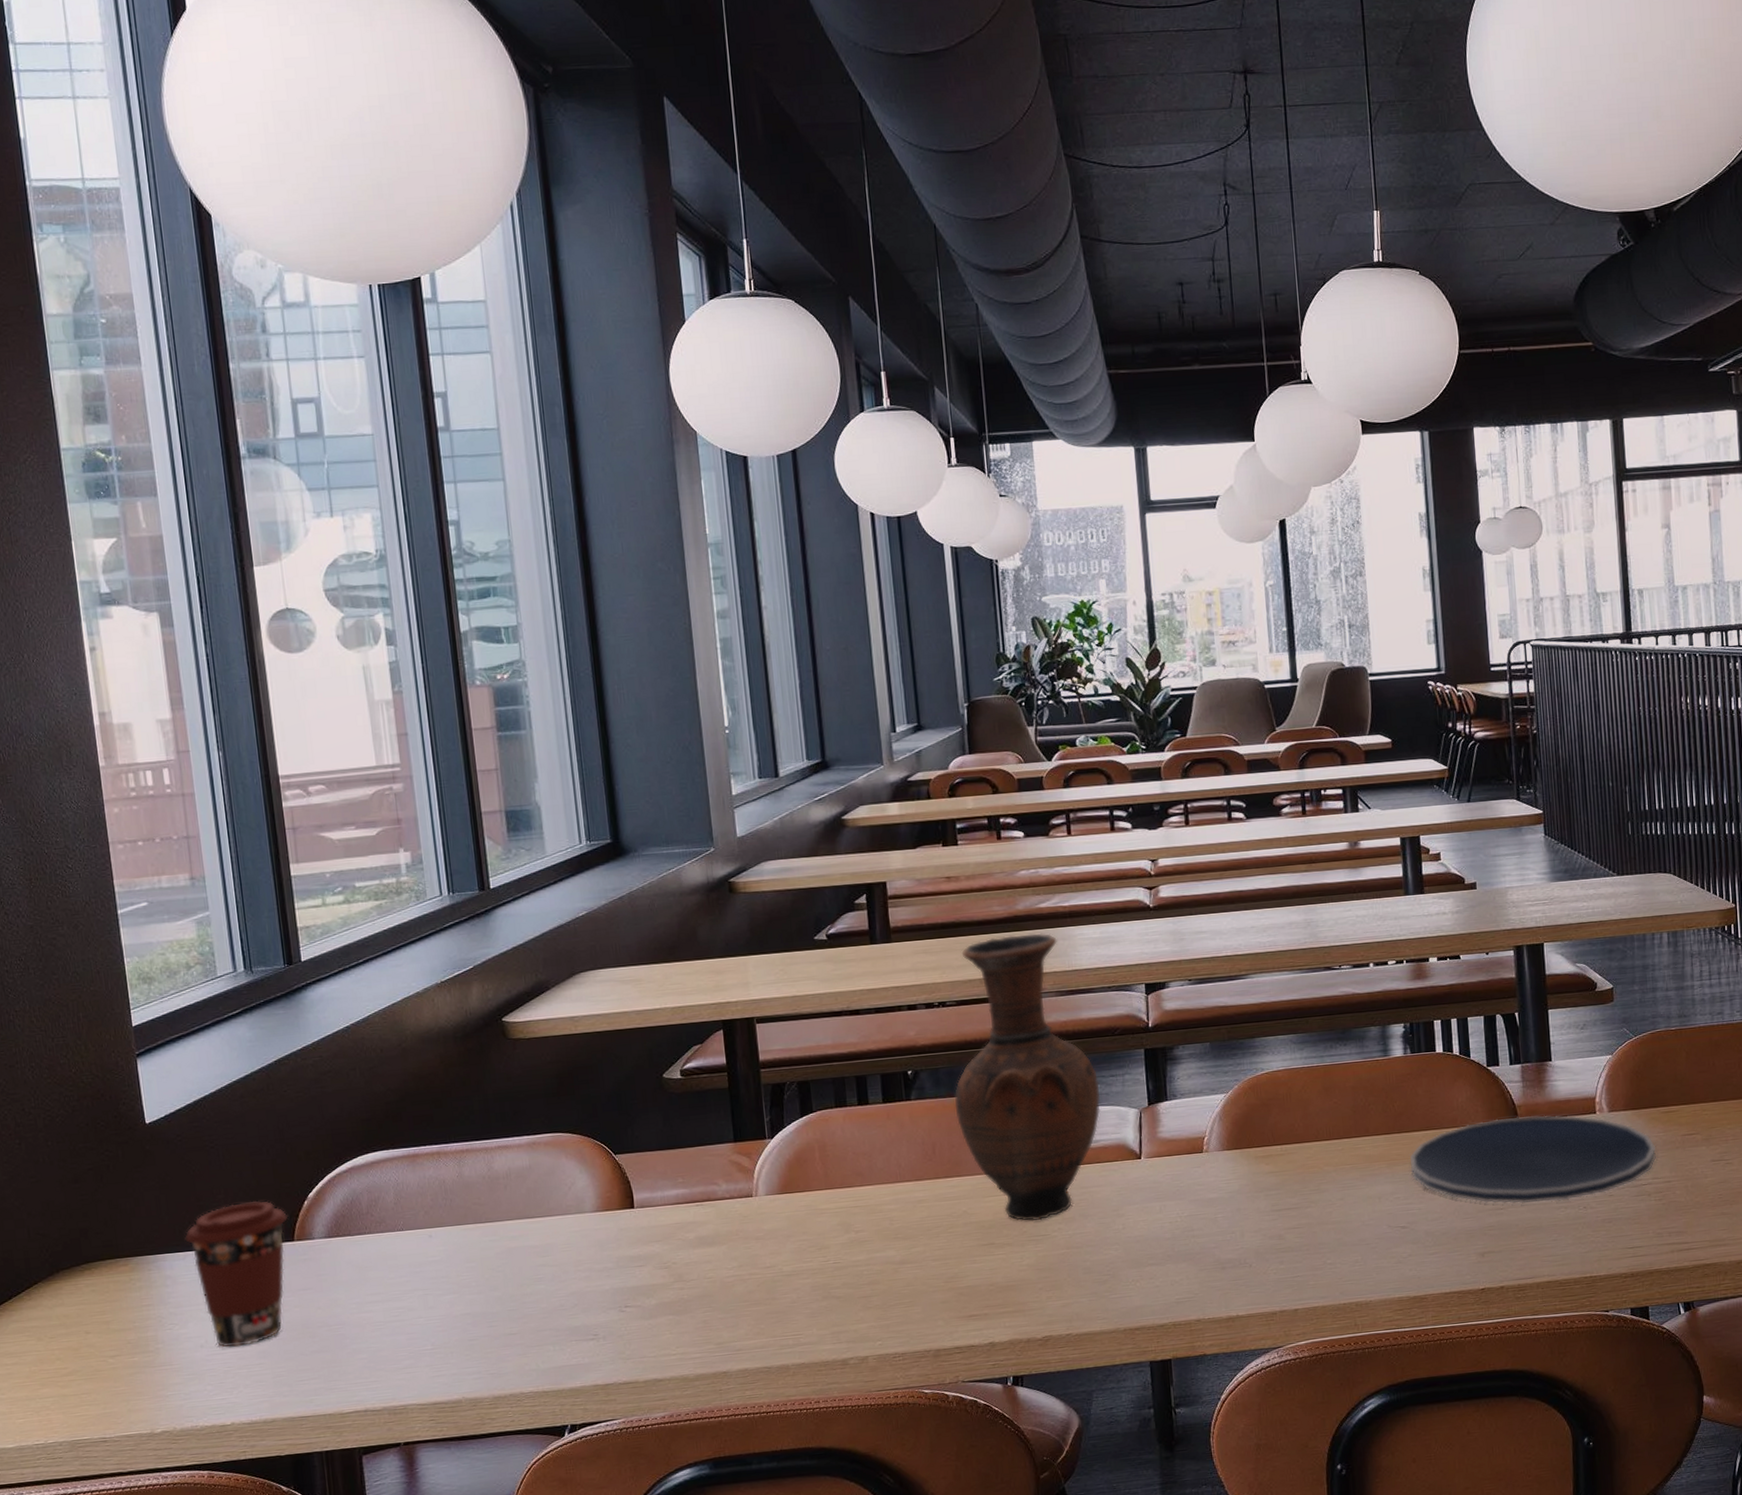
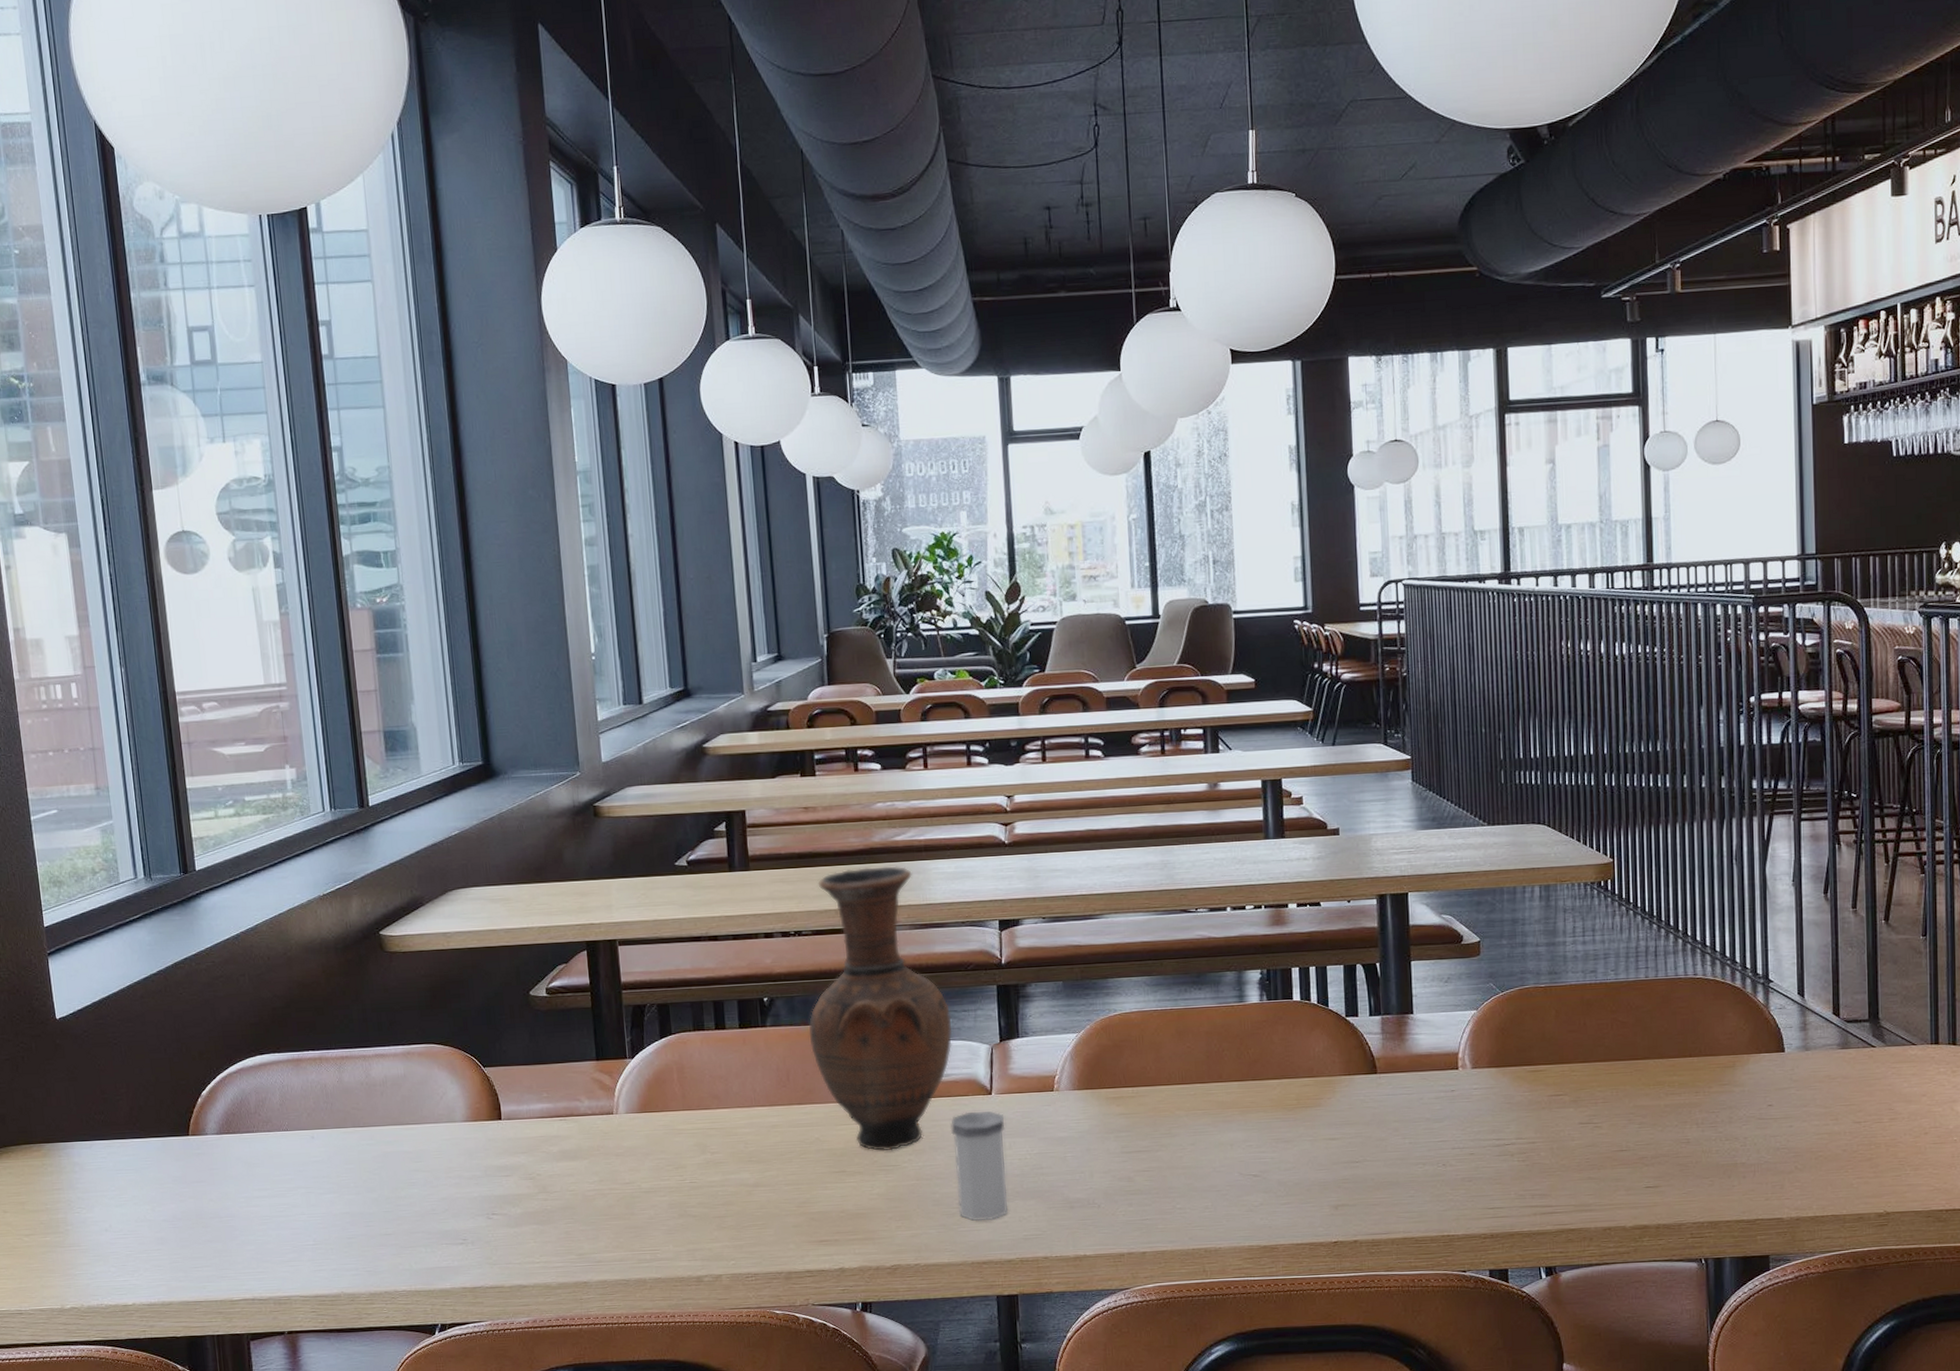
coffee cup: present [184,1201,289,1347] -> none [91,1096,184,1233]
salt shaker: none [1100,1175,1160,1288] -> present [951,1111,1009,1222]
plate: present [1410,1115,1657,1204] -> none [1264,1069,1522,1158]

